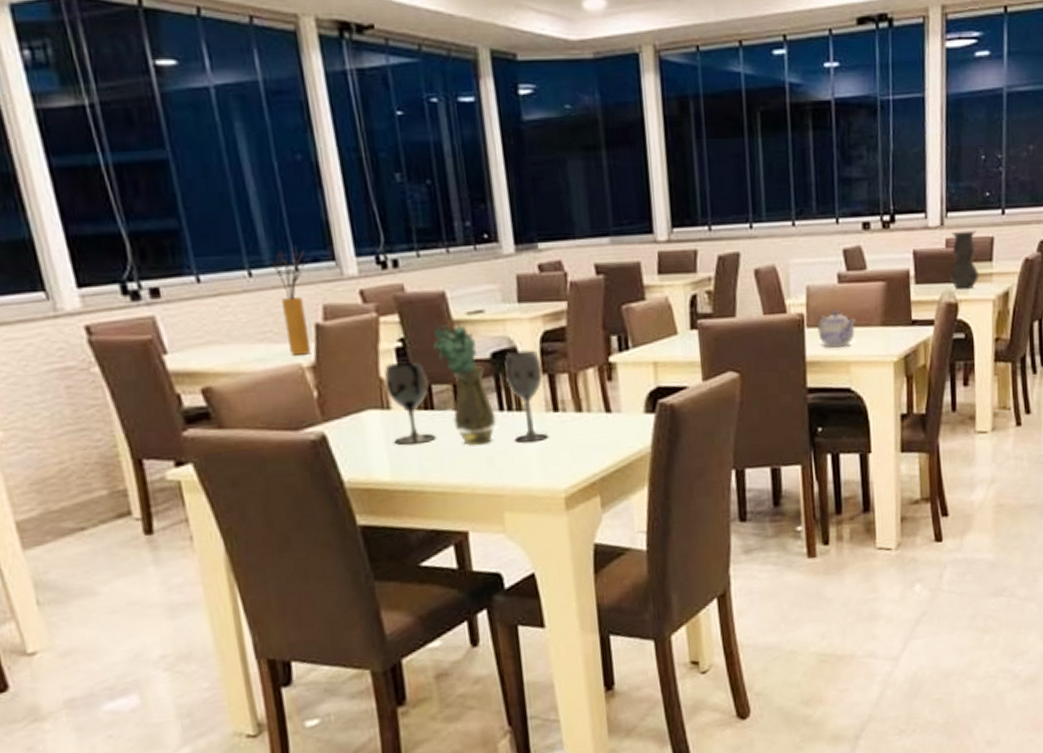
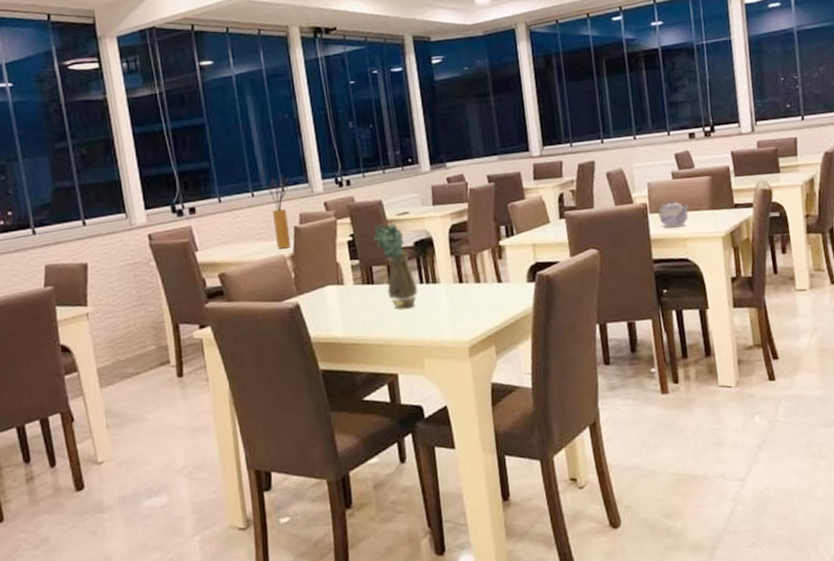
wine glass: present [384,361,436,446] -> none [339,249,375,311]
wine glass: present [505,350,549,444] -> none [424,238,456,308]
vase: present [949,230,980,290] -> none [761,133,788,179]

